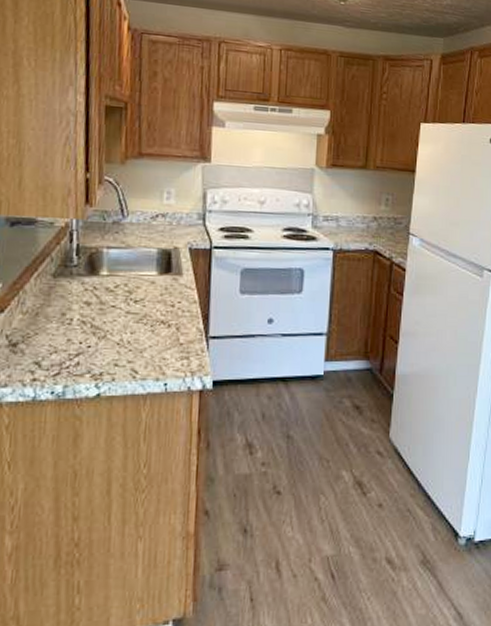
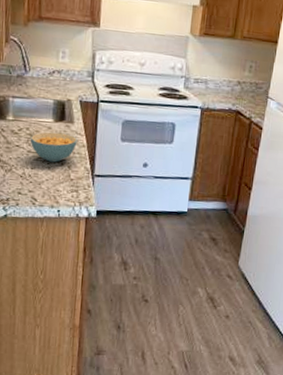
cereal bowl: none [129,287,187,324] -> present [30,132,78,163]

